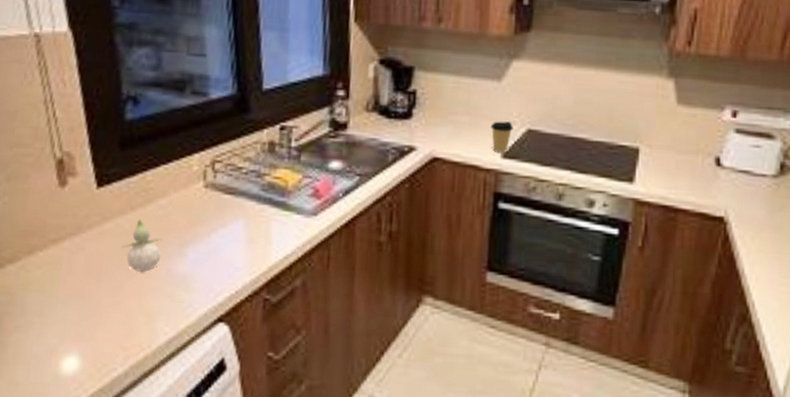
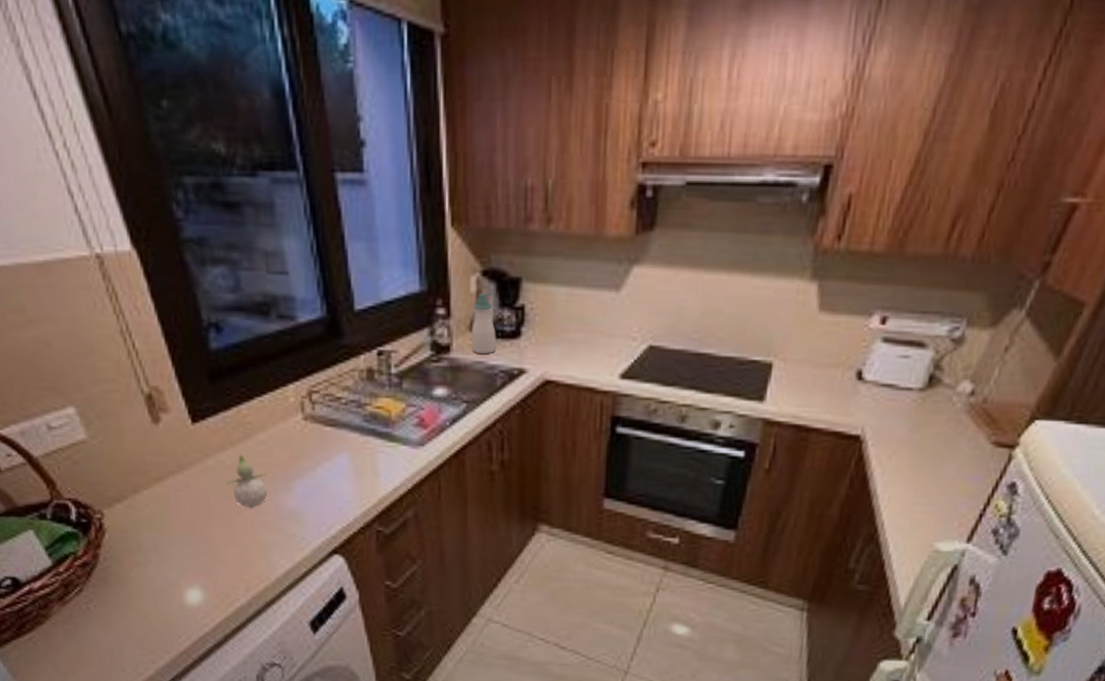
soap bottle: none [366,78,390,132] -> present [471,292,496,354]
coffee cup: present [490,121,513,154] -> none [608,337,633,374]

